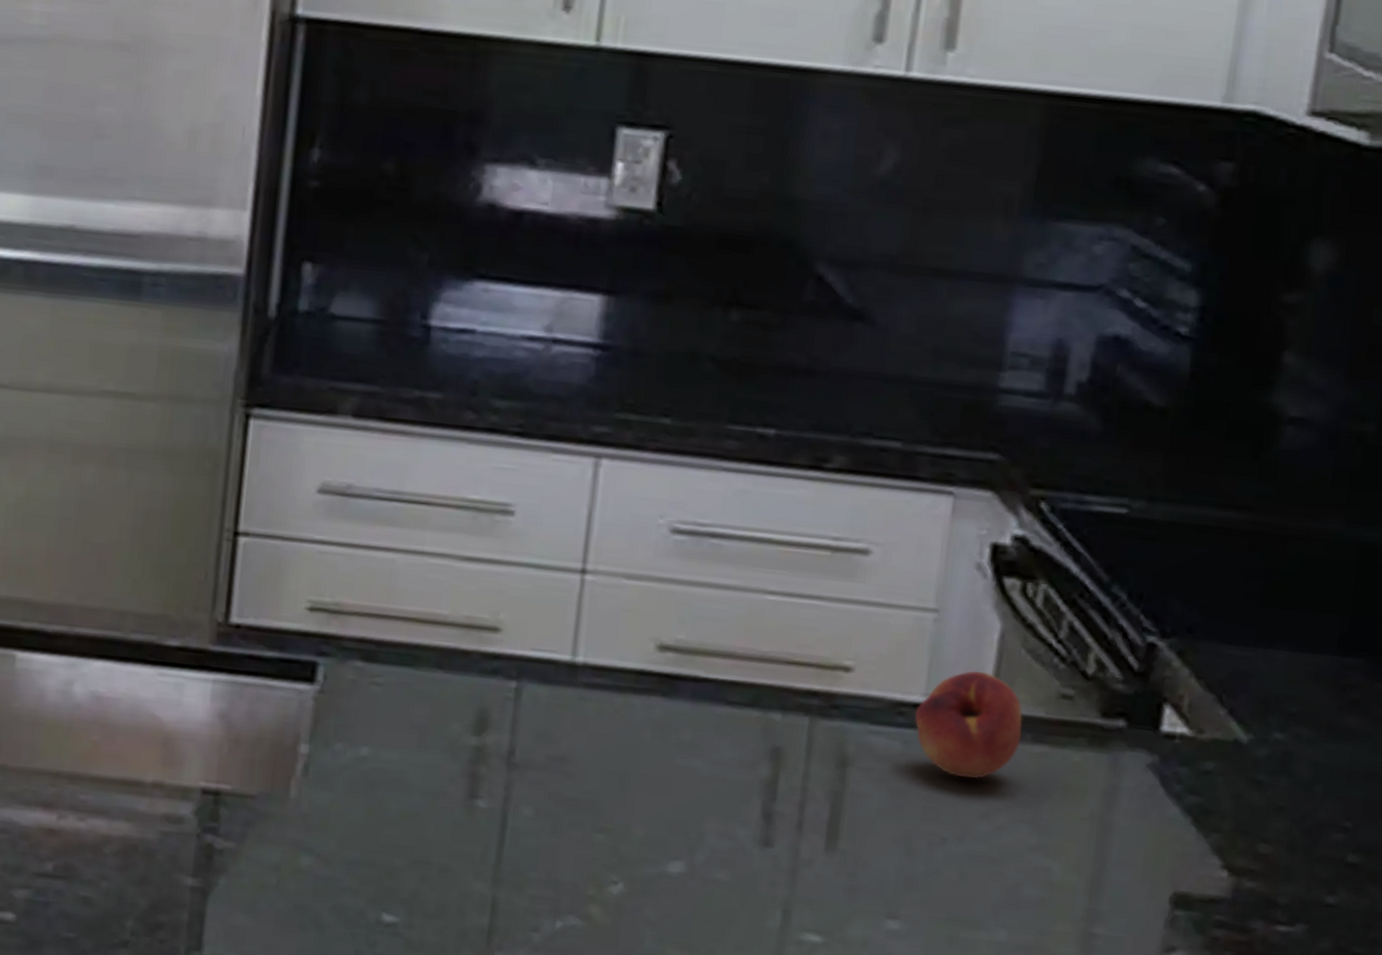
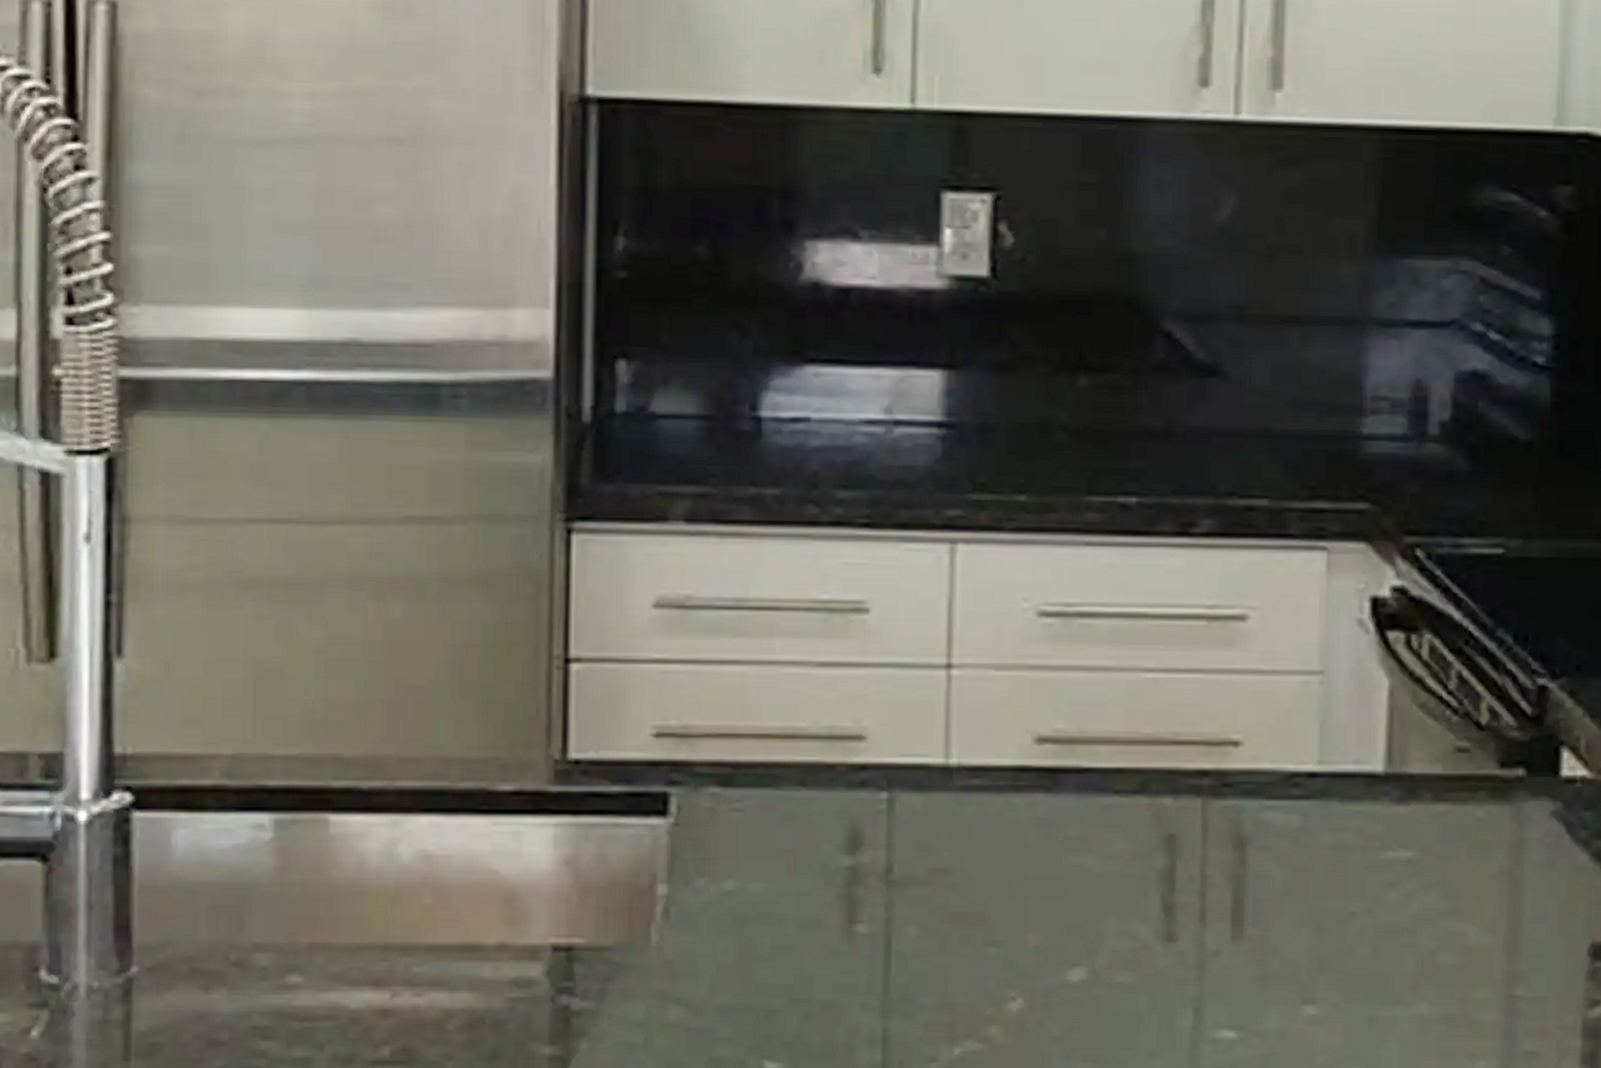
fruit: present [914,670,1023,779] -> none [1310,732,1421,846]

